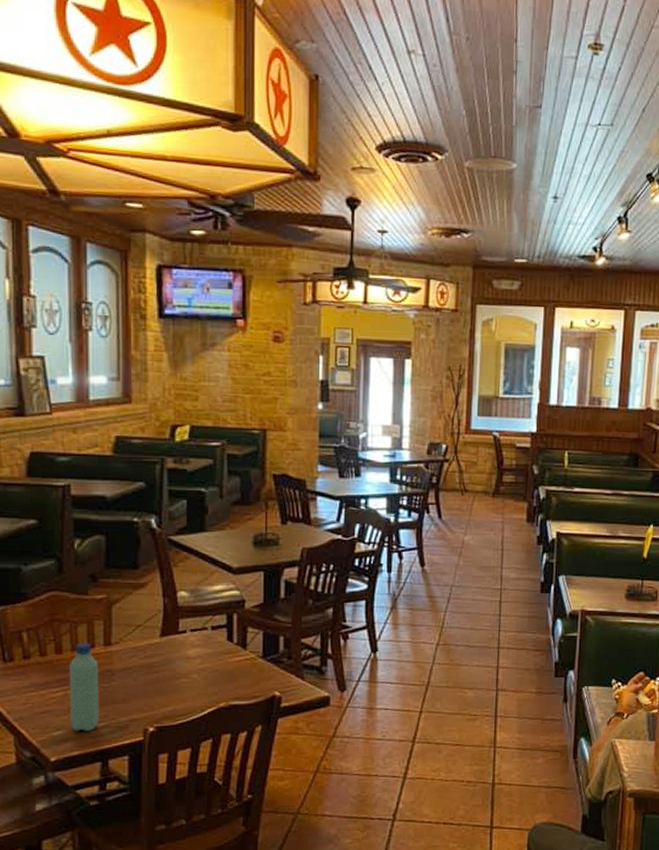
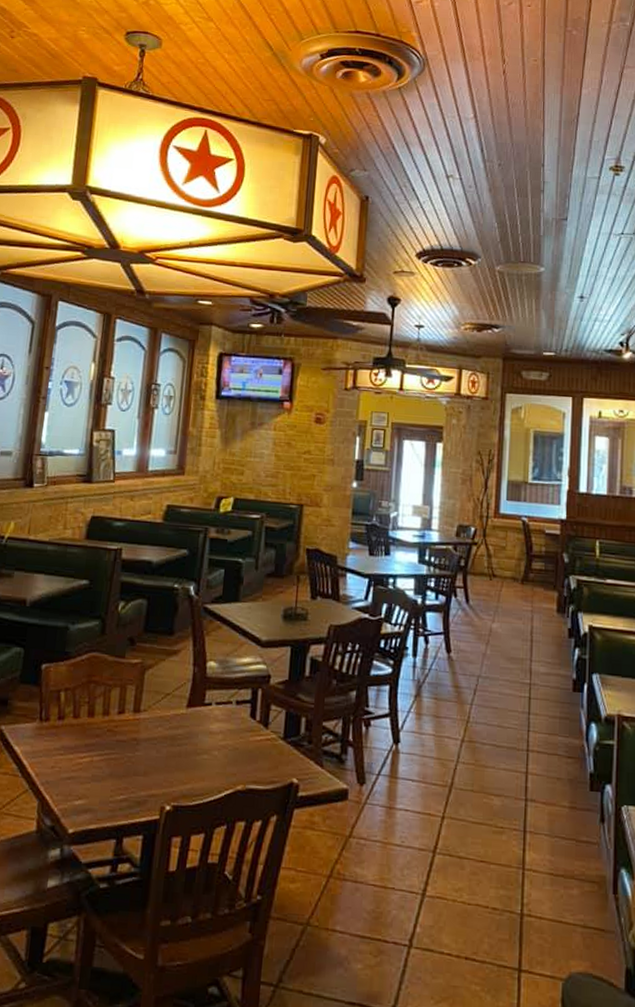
water bottle: present [68,643,99,731] -> none [92,707,126,803]

